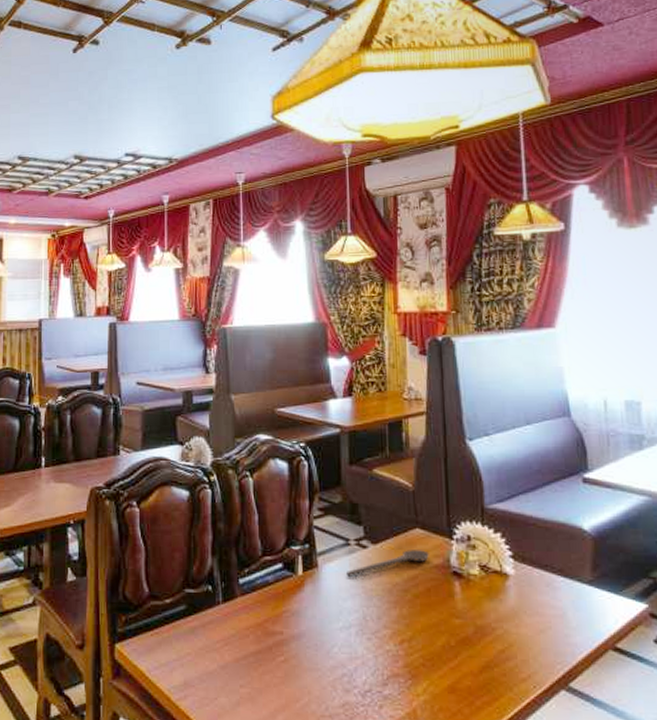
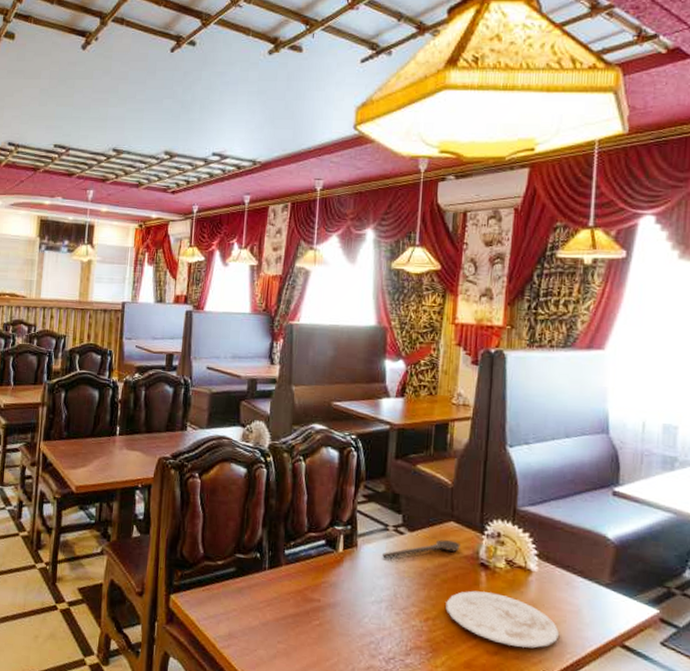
plate: none [420,603,547,662] -> present [446,590,560,649]

